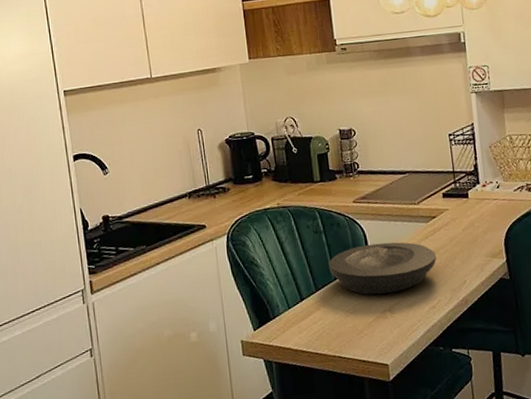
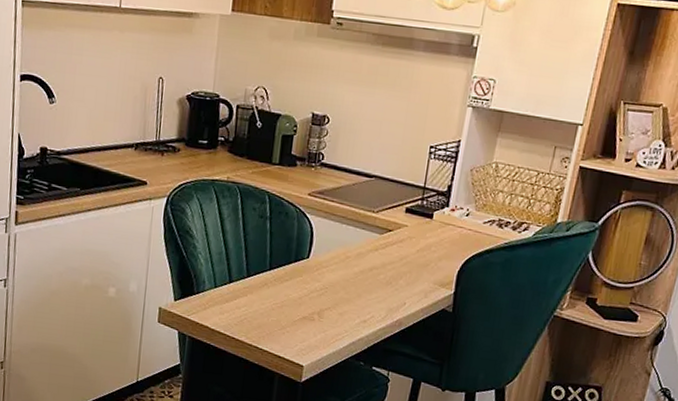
plate: present [329,242,436,295] -> none [266,241,382,297]

